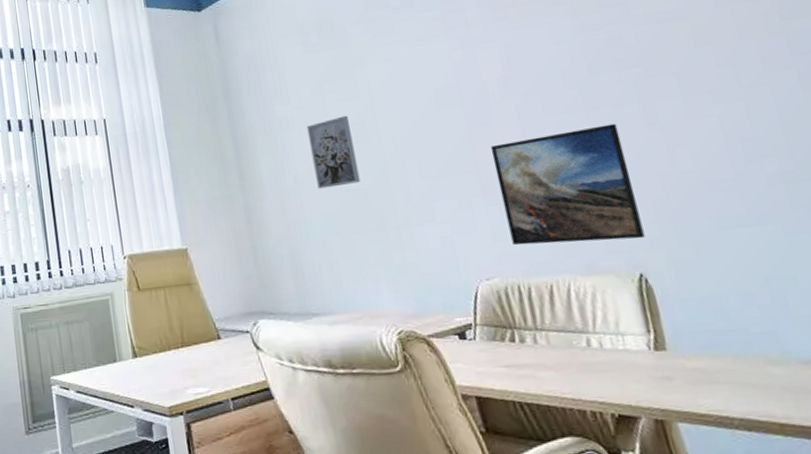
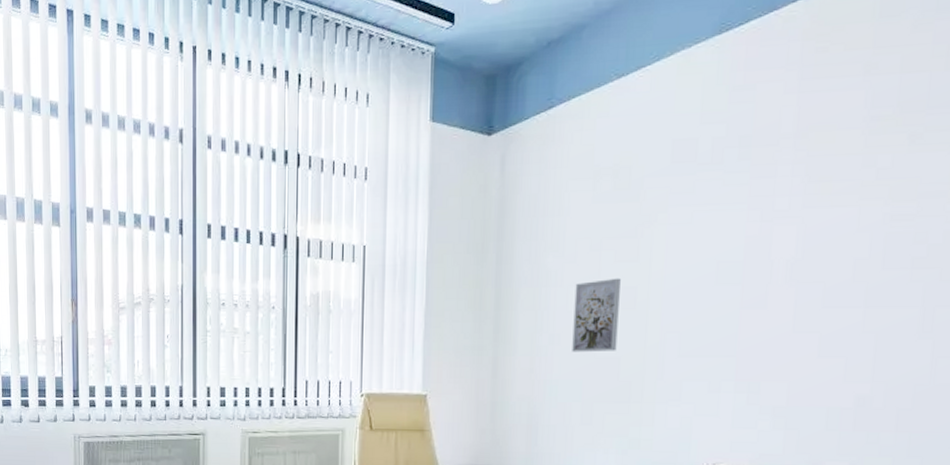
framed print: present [490,123,645,246] -> none [749,325,891,445]

